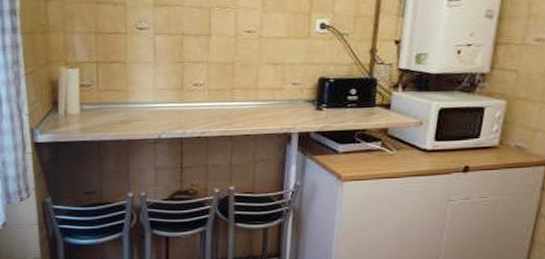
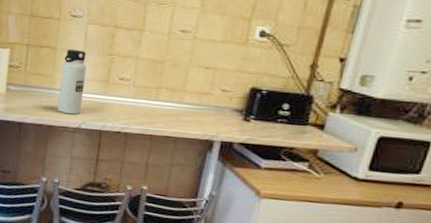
water bottle: none [134,61,160,126] -> present [58,49,87,115]

